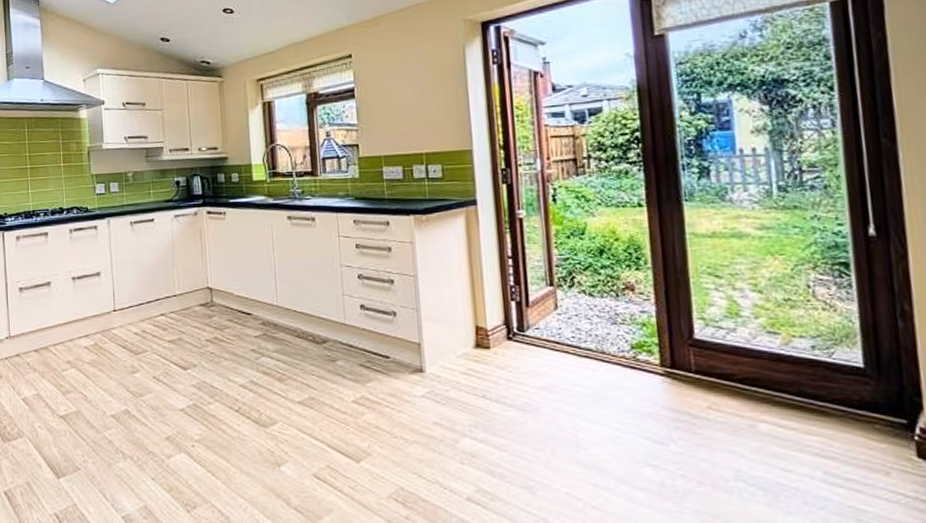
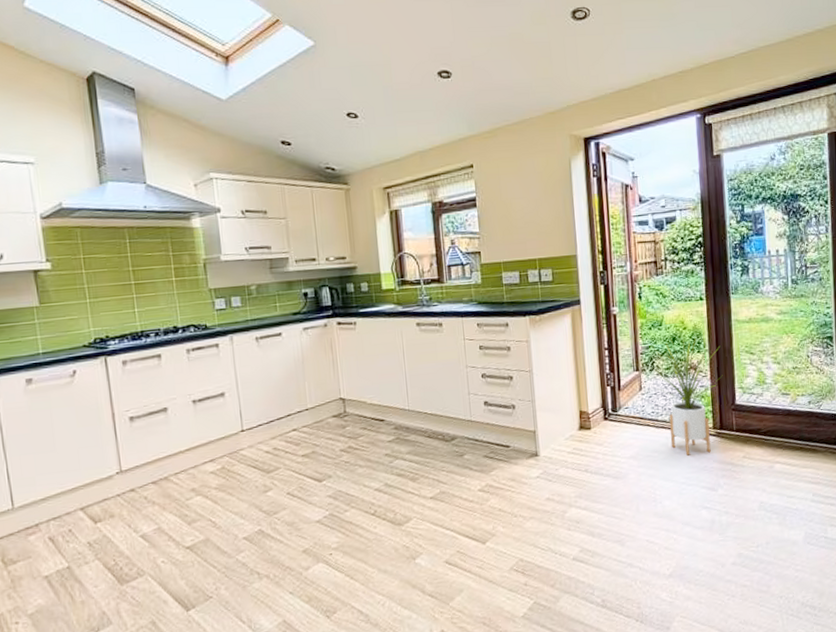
house plant: none [572,248,674,396] -> present [652,336,723,456]

